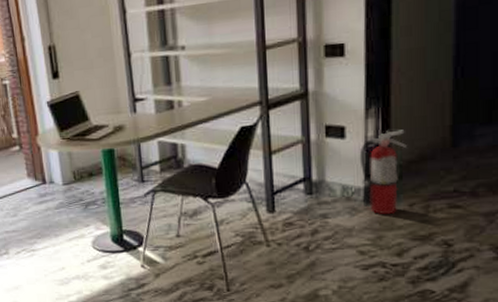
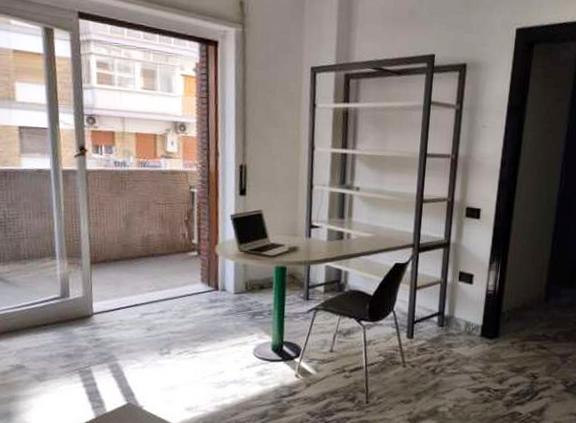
fire extinguisher: present [359,130,407,214] -> none [480,282,515,349]

